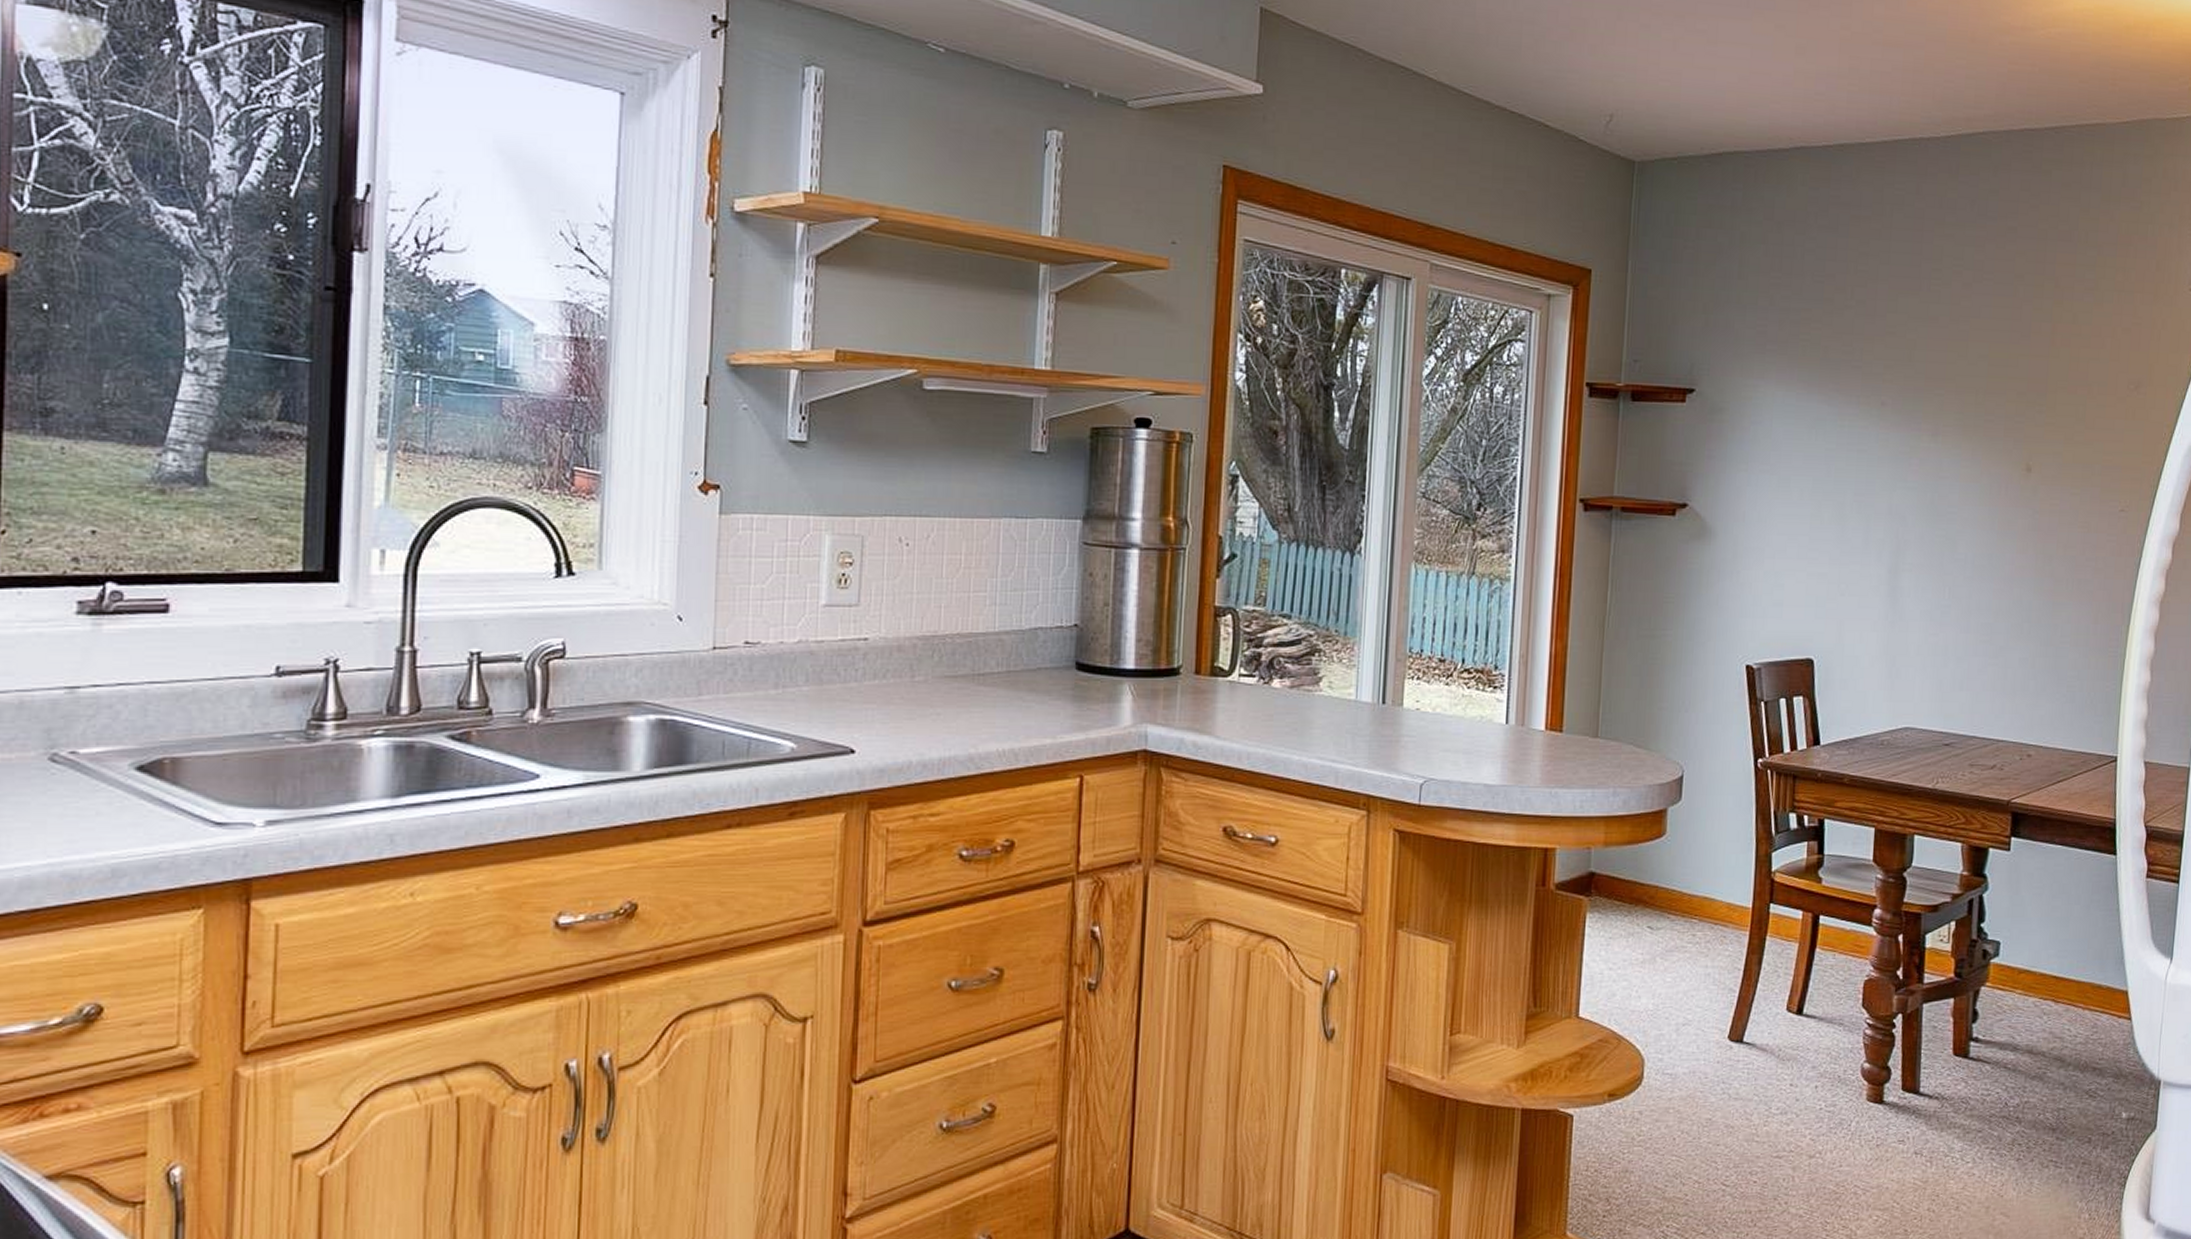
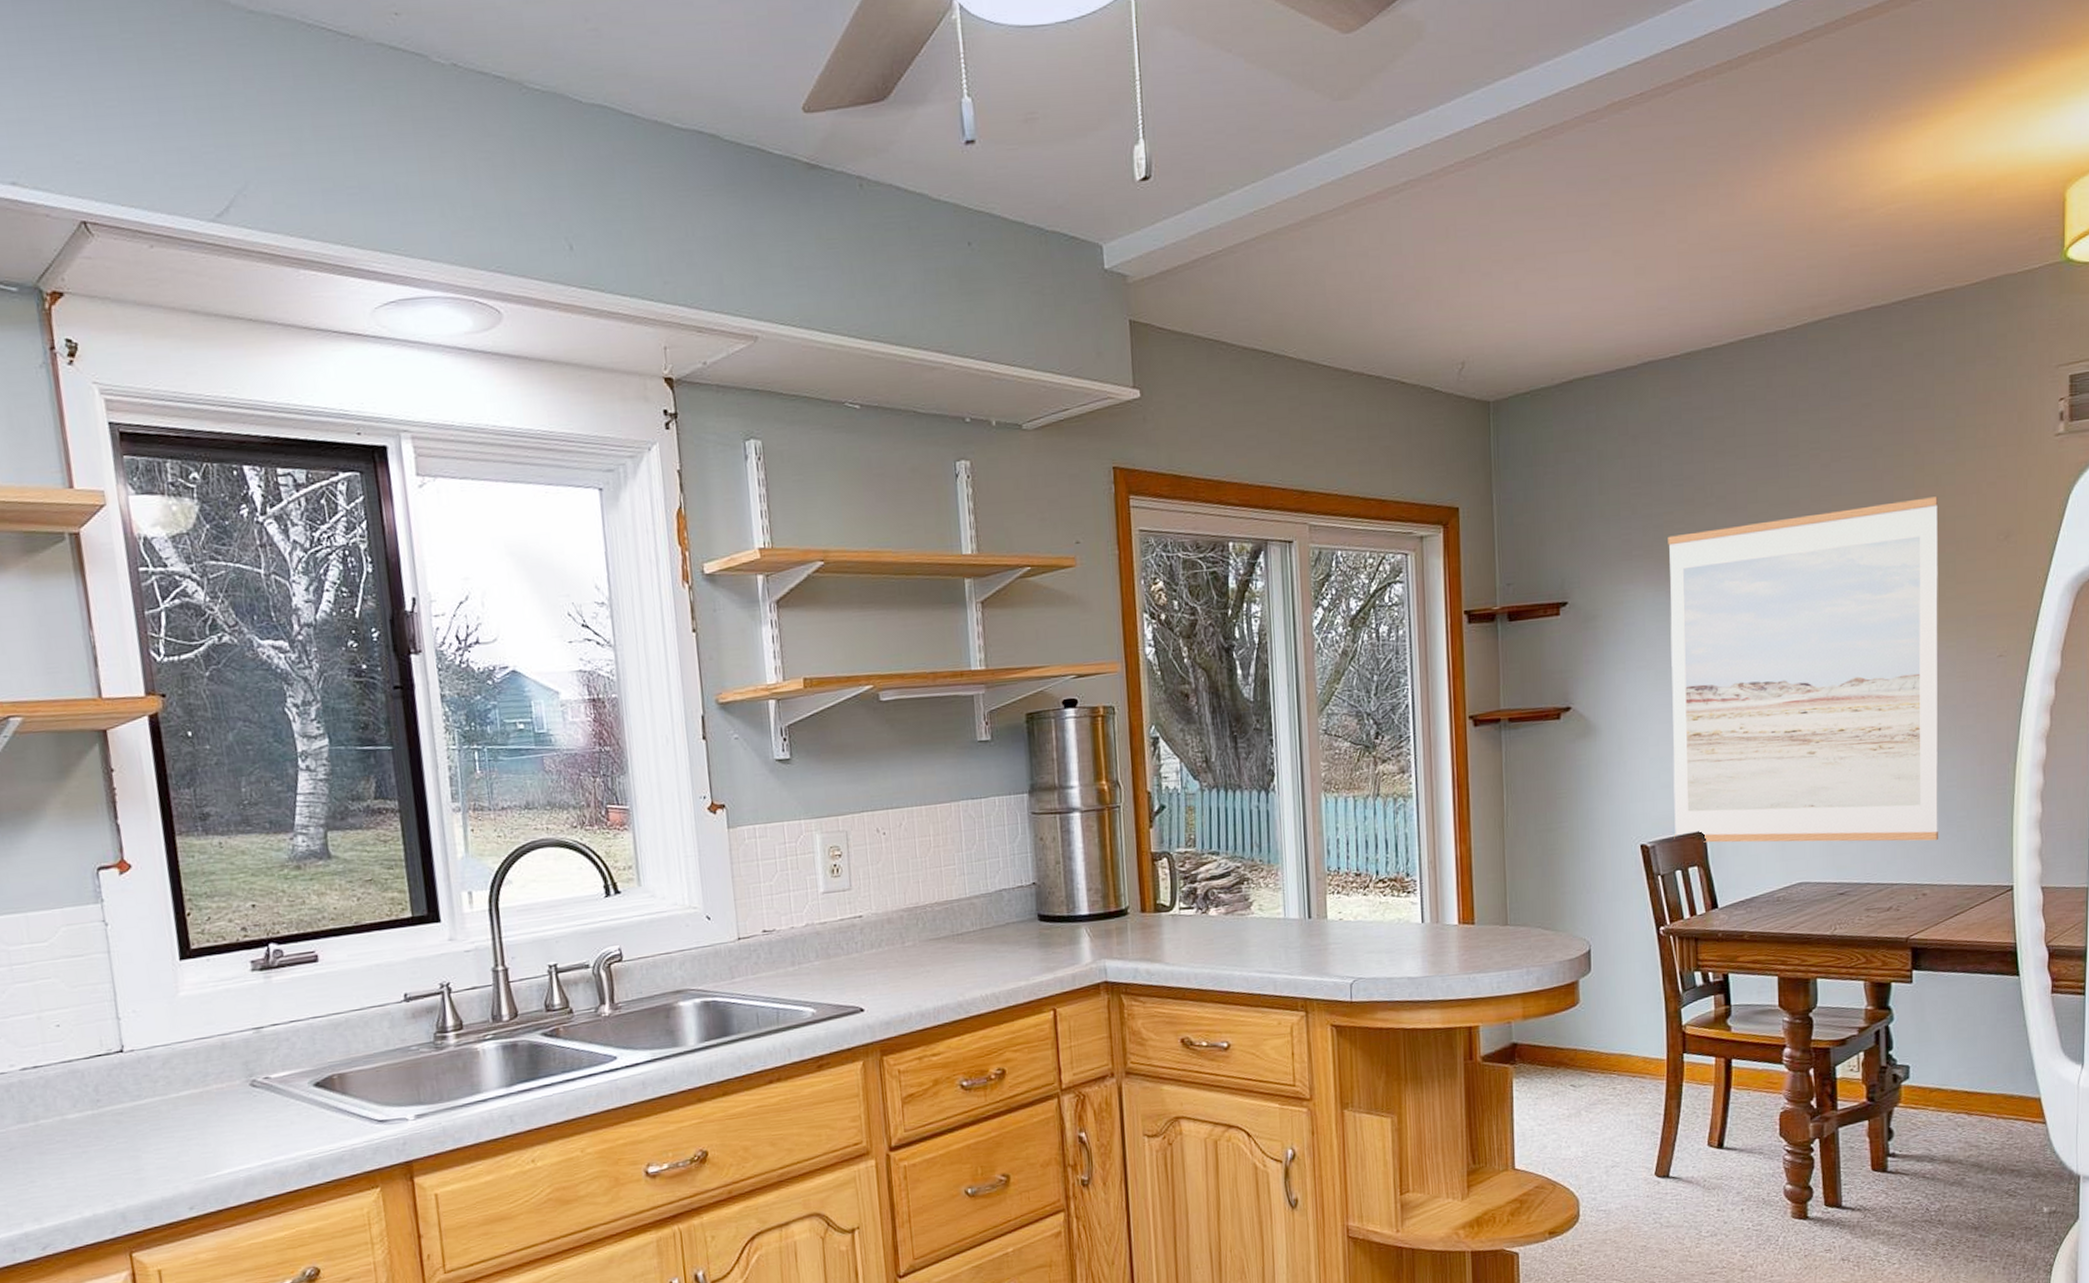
wall art: none [1781,333,2075,699] -> present [1668,496,1939,843]

